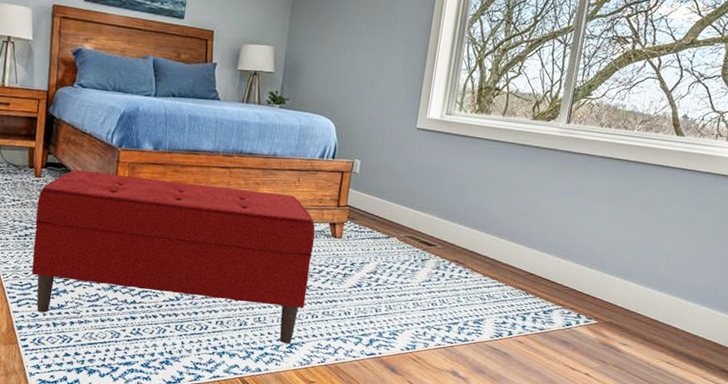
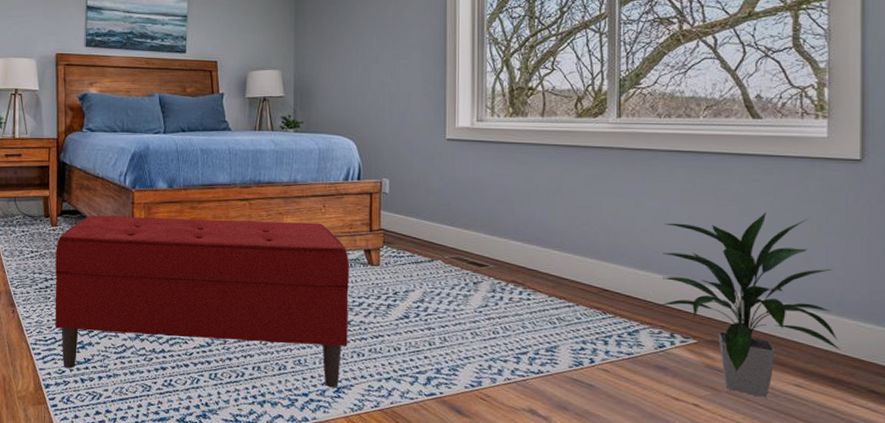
indoor plant: none [573,217,715,371] -> present [657,211,841,397]

